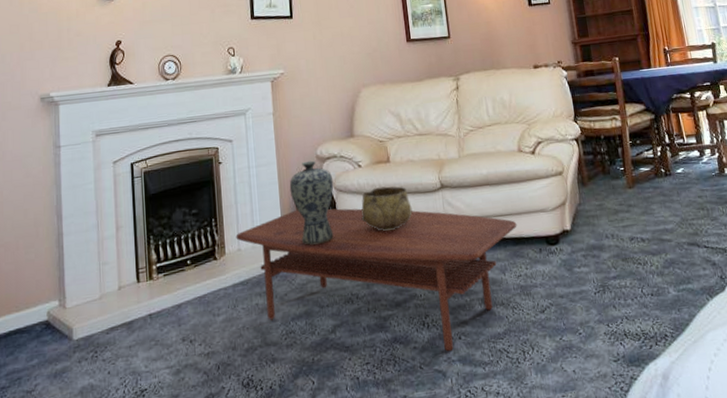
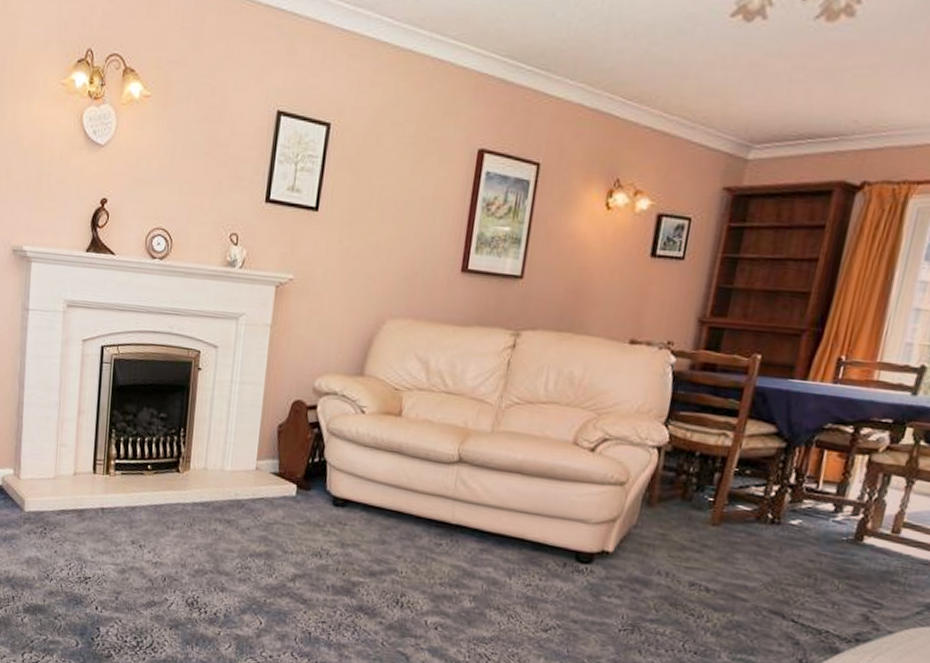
coffee table: present [236,208,517,352] -> none [204,442,544,639]
vase: present [289,160,334,245] -> none [273,390,328,487]
decorative bowl: present [361,186,413,231] -> none [351,441,416,494]

